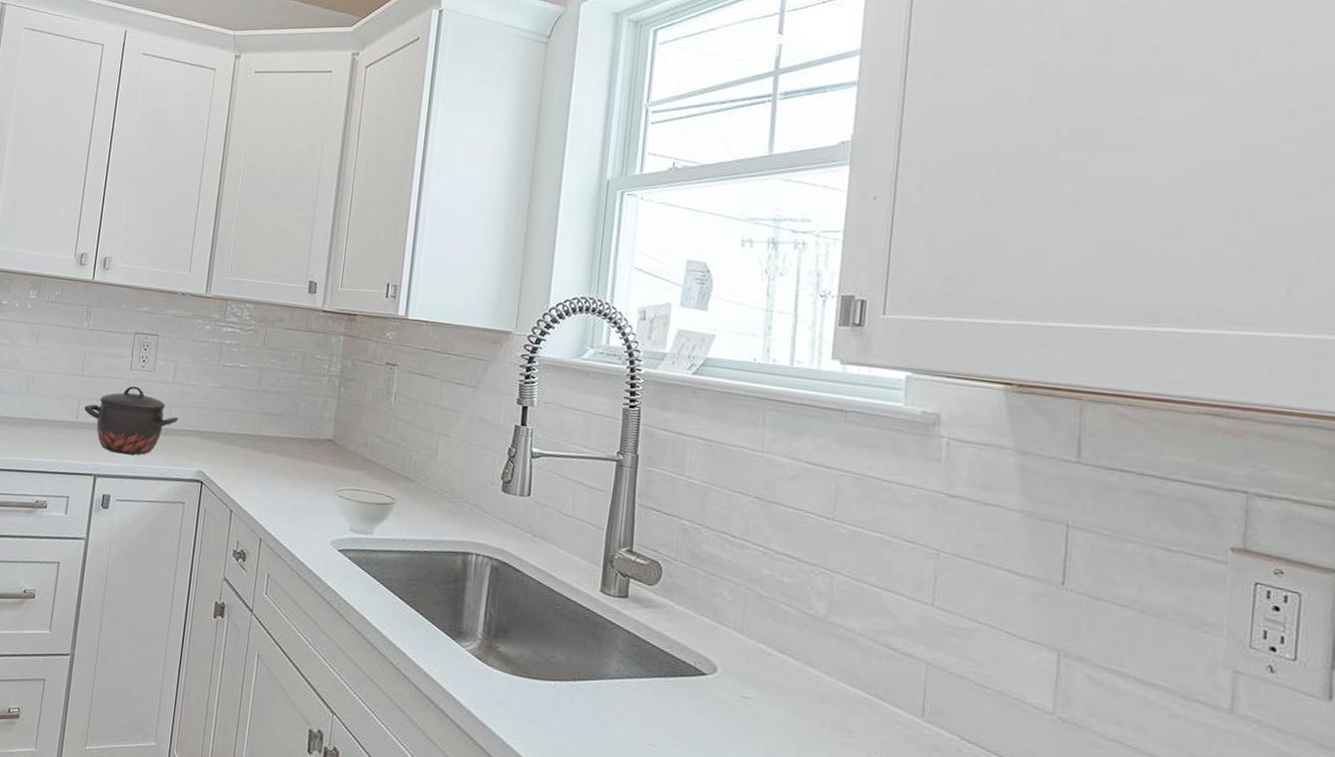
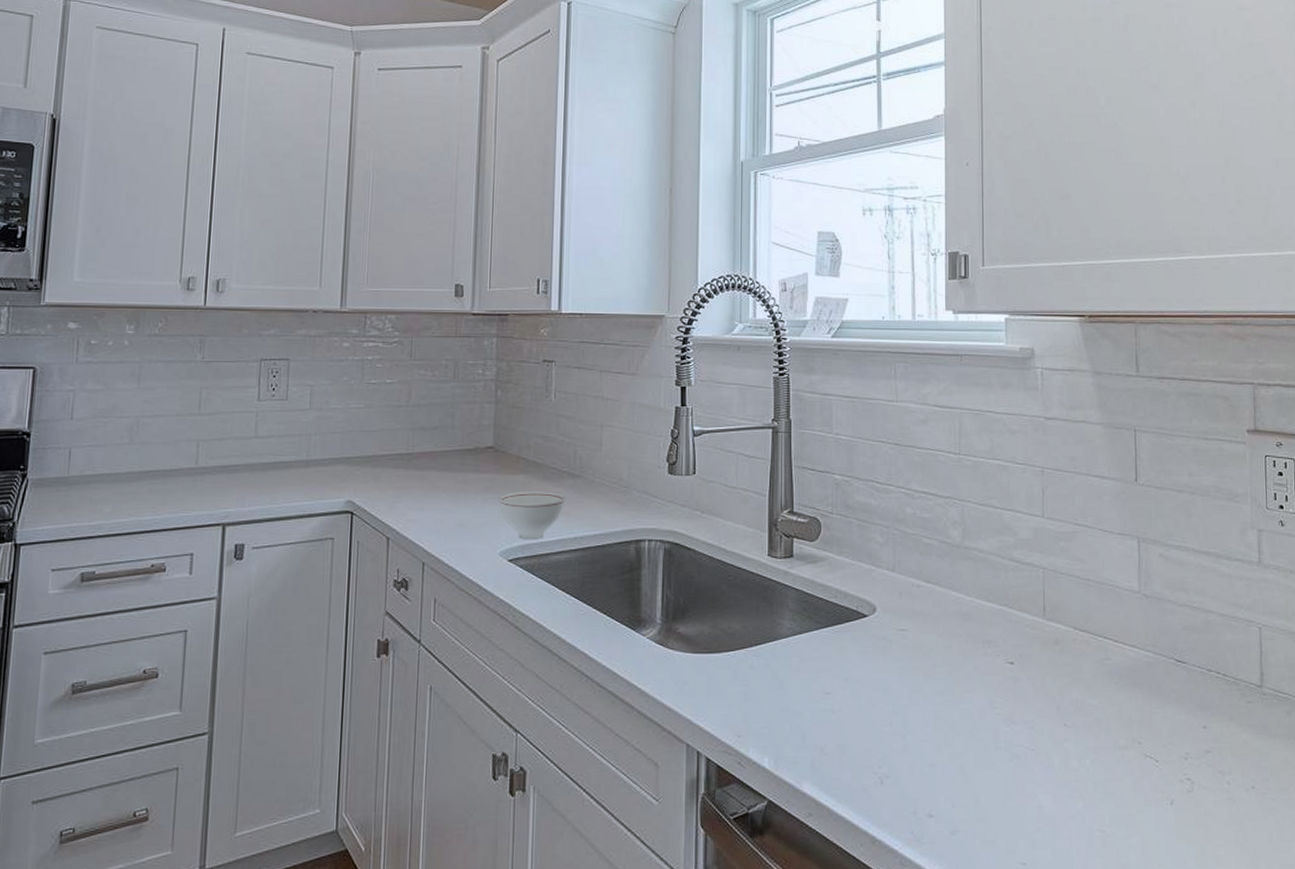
cooking pot: present [84,385,178,455] -> none [204,418,319,496]

